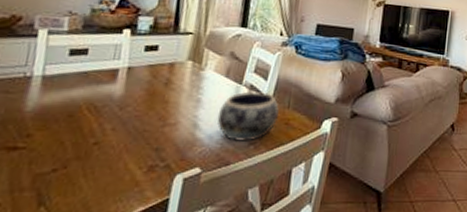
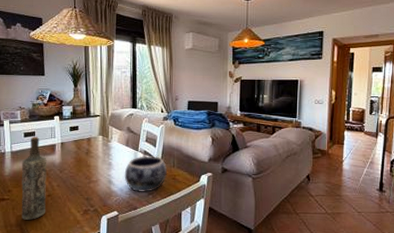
bottle: none [42,56,101,181] -> present [21,137,47,220]

